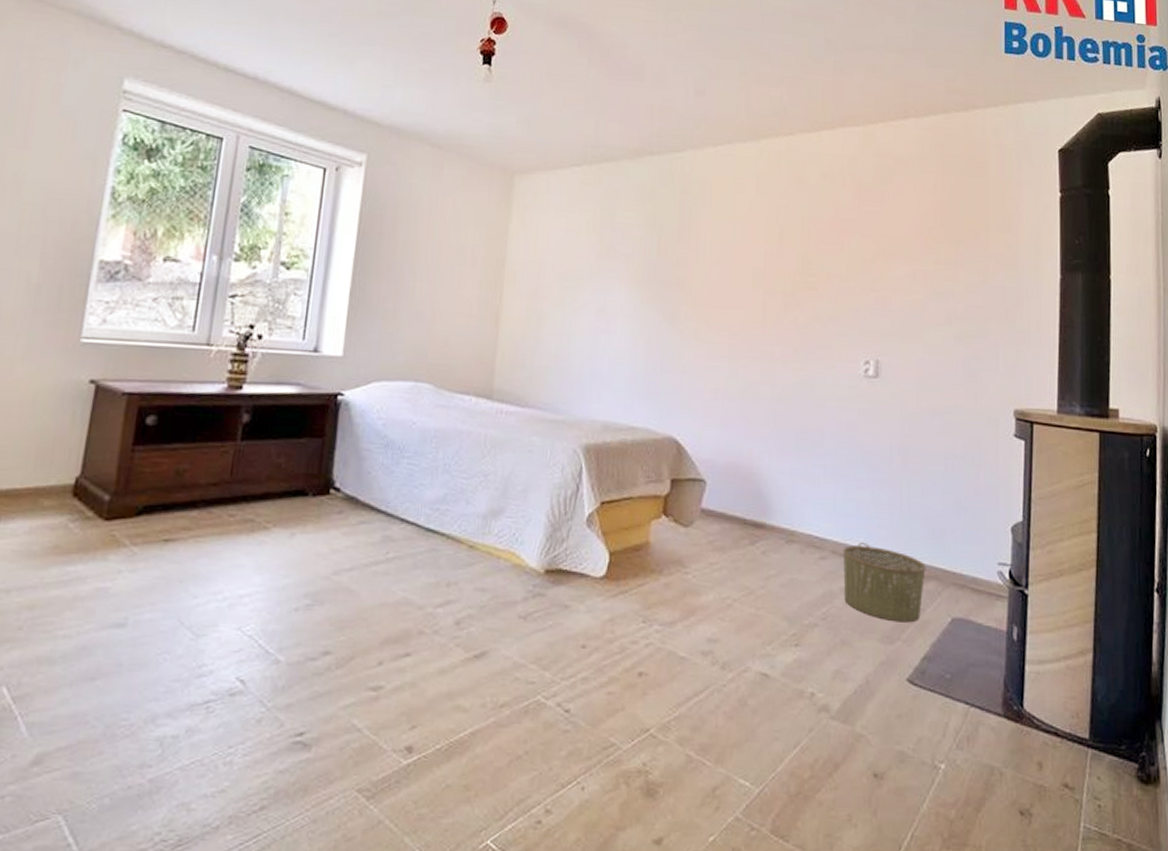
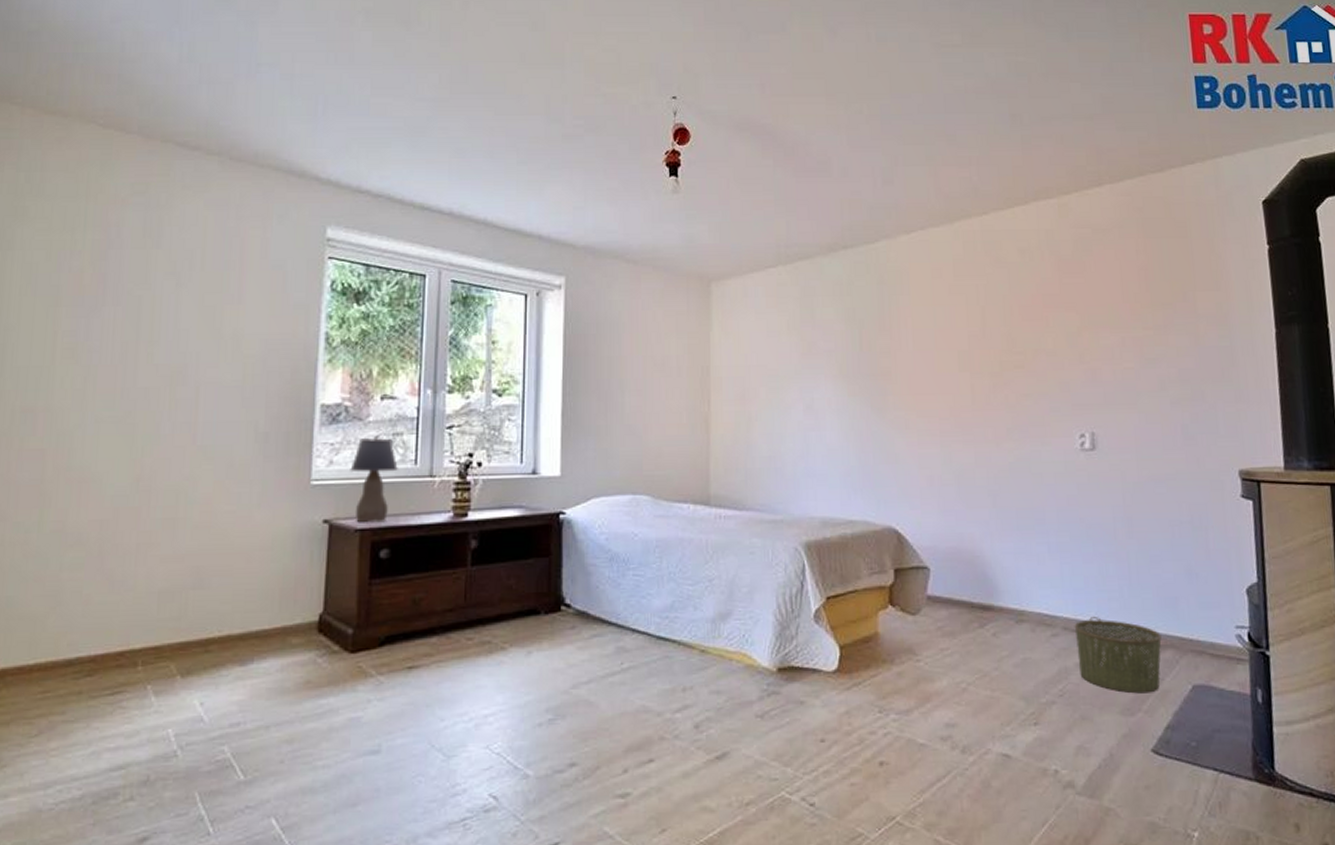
table lamp: none [123,298,174,388] -> present [350,437,398,523]

